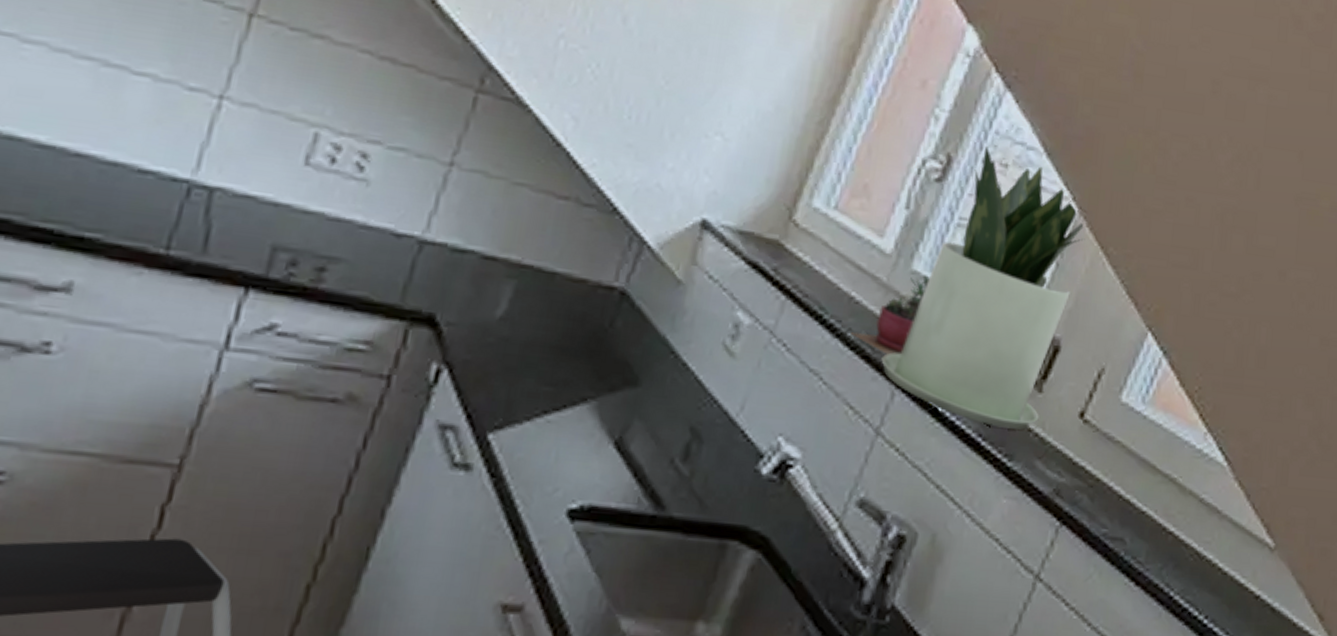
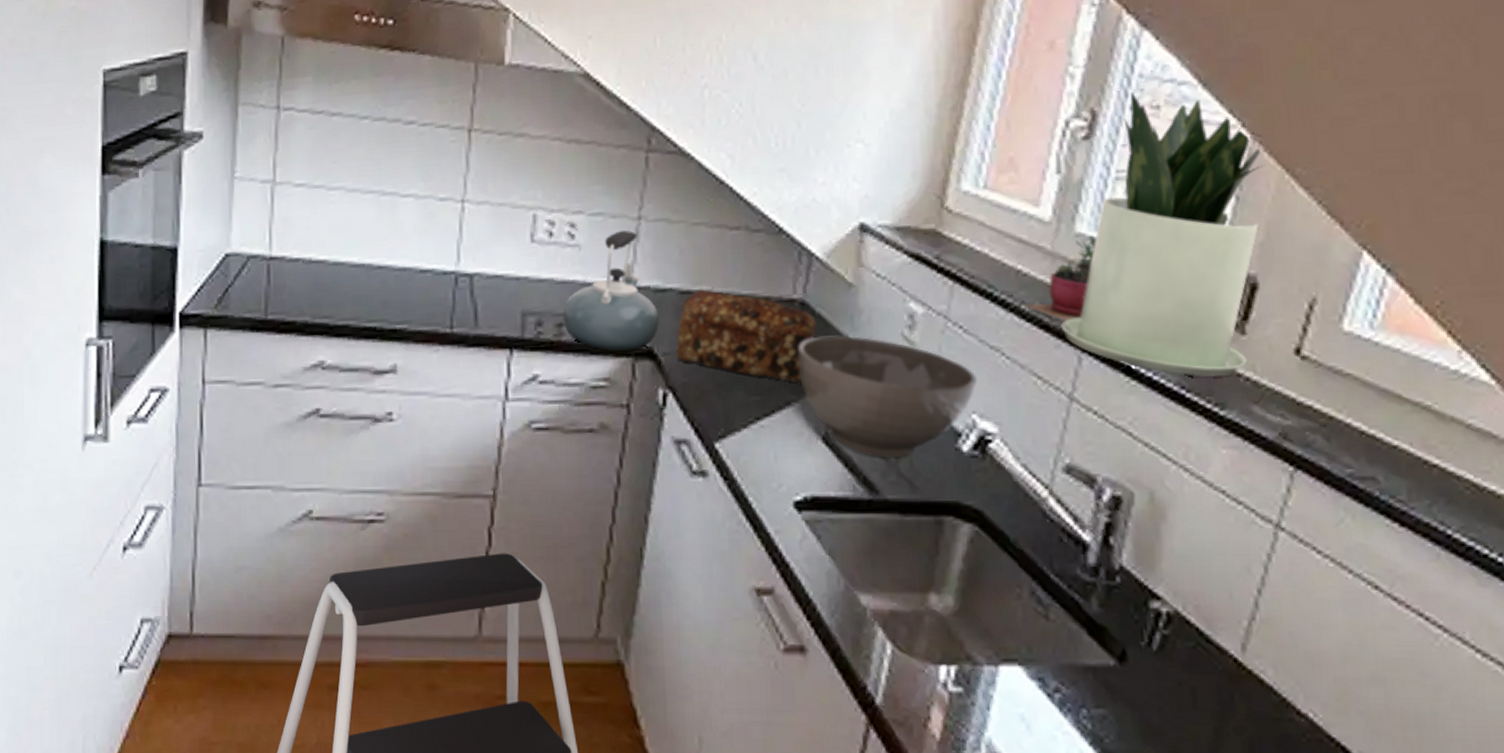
kettle: none [326,173,452,315] -> present [563,229,660,352]
bread loaf: none [462,259,635,378] -> present [675,290,817,382]
bowl: none [602,331,790,474] -> present [797,335,977,458]

